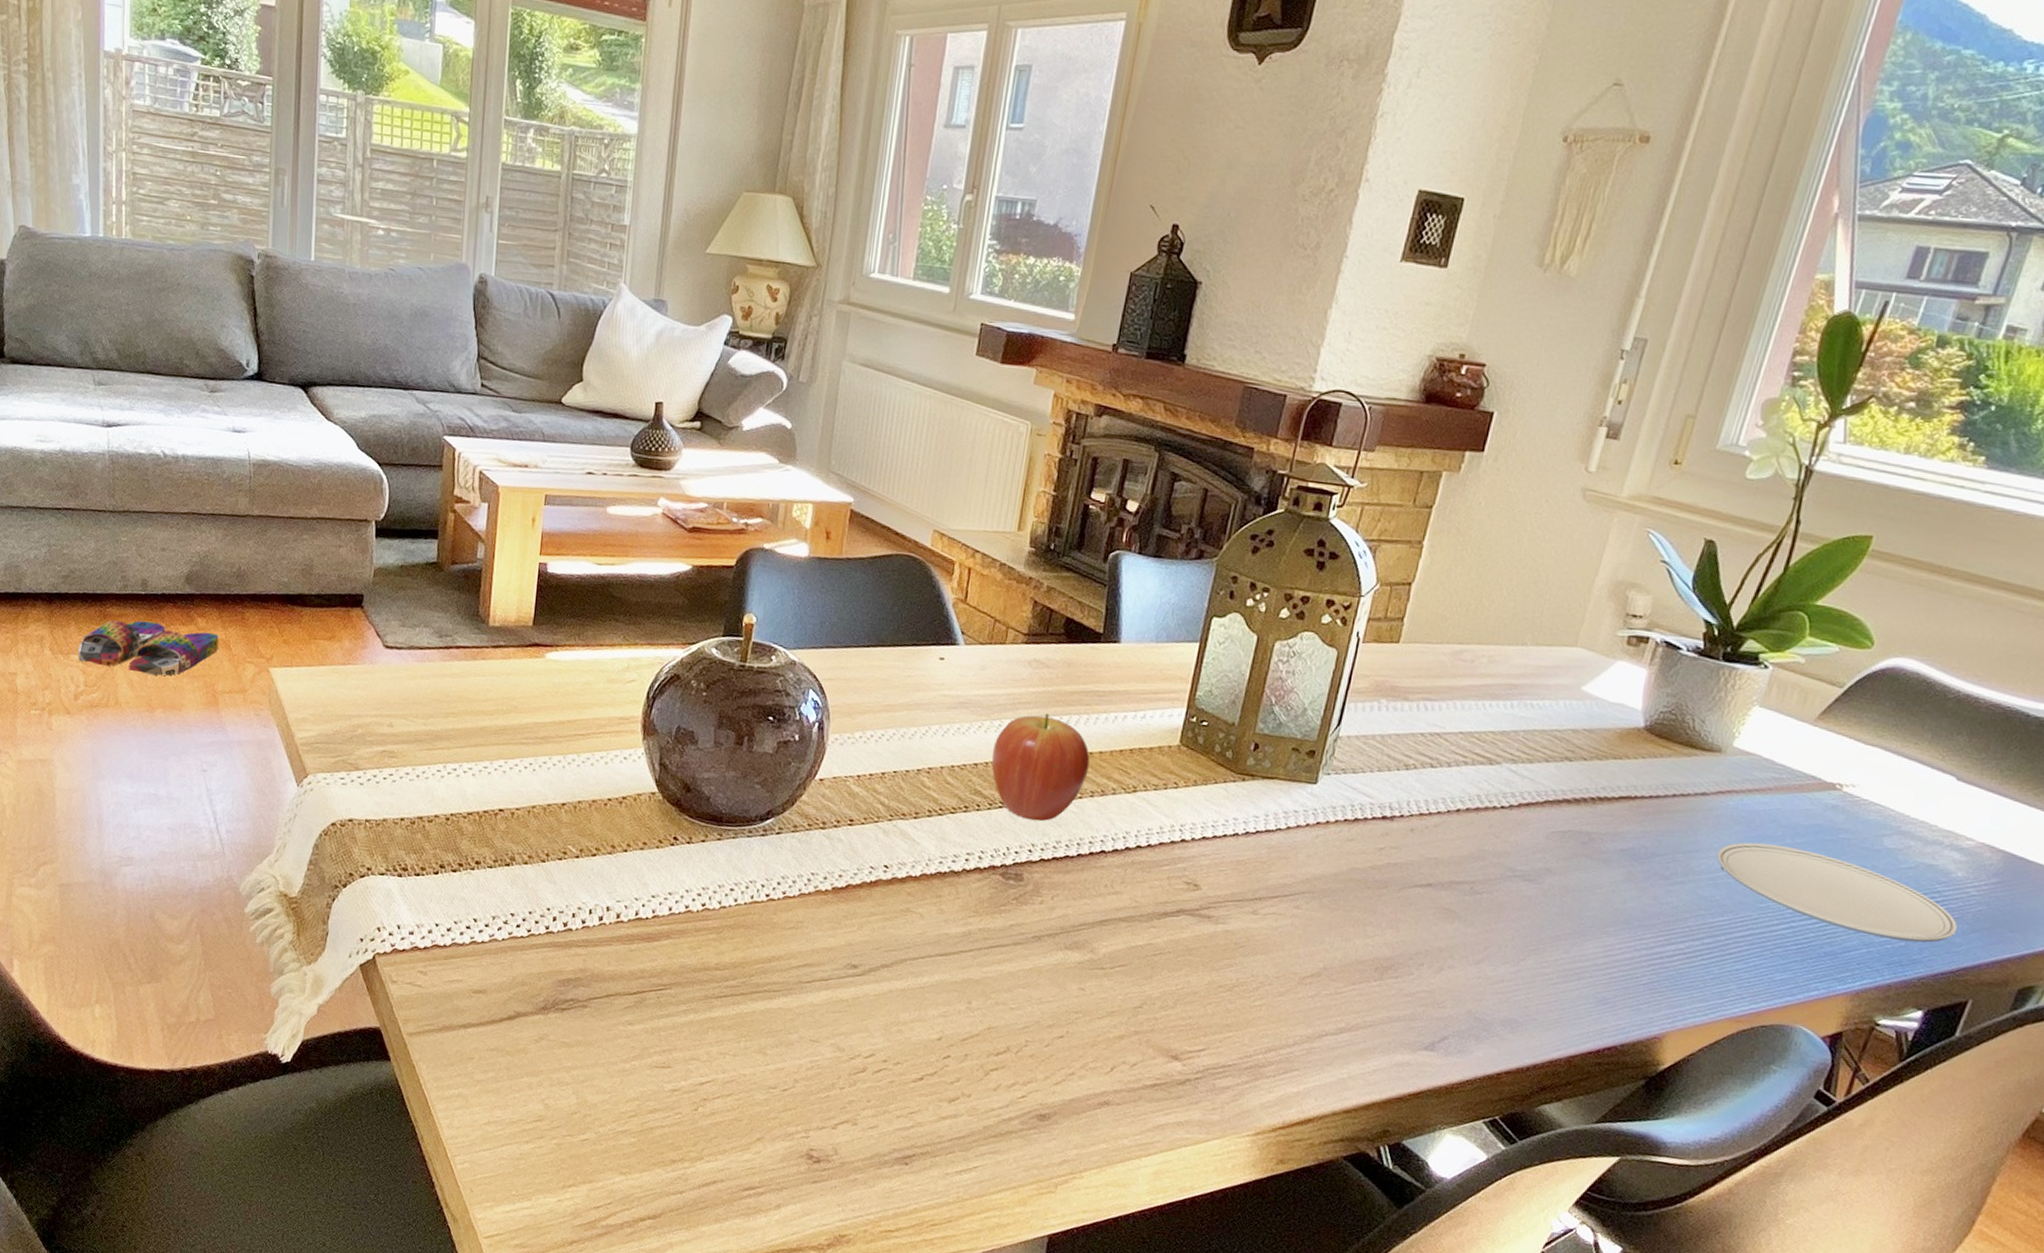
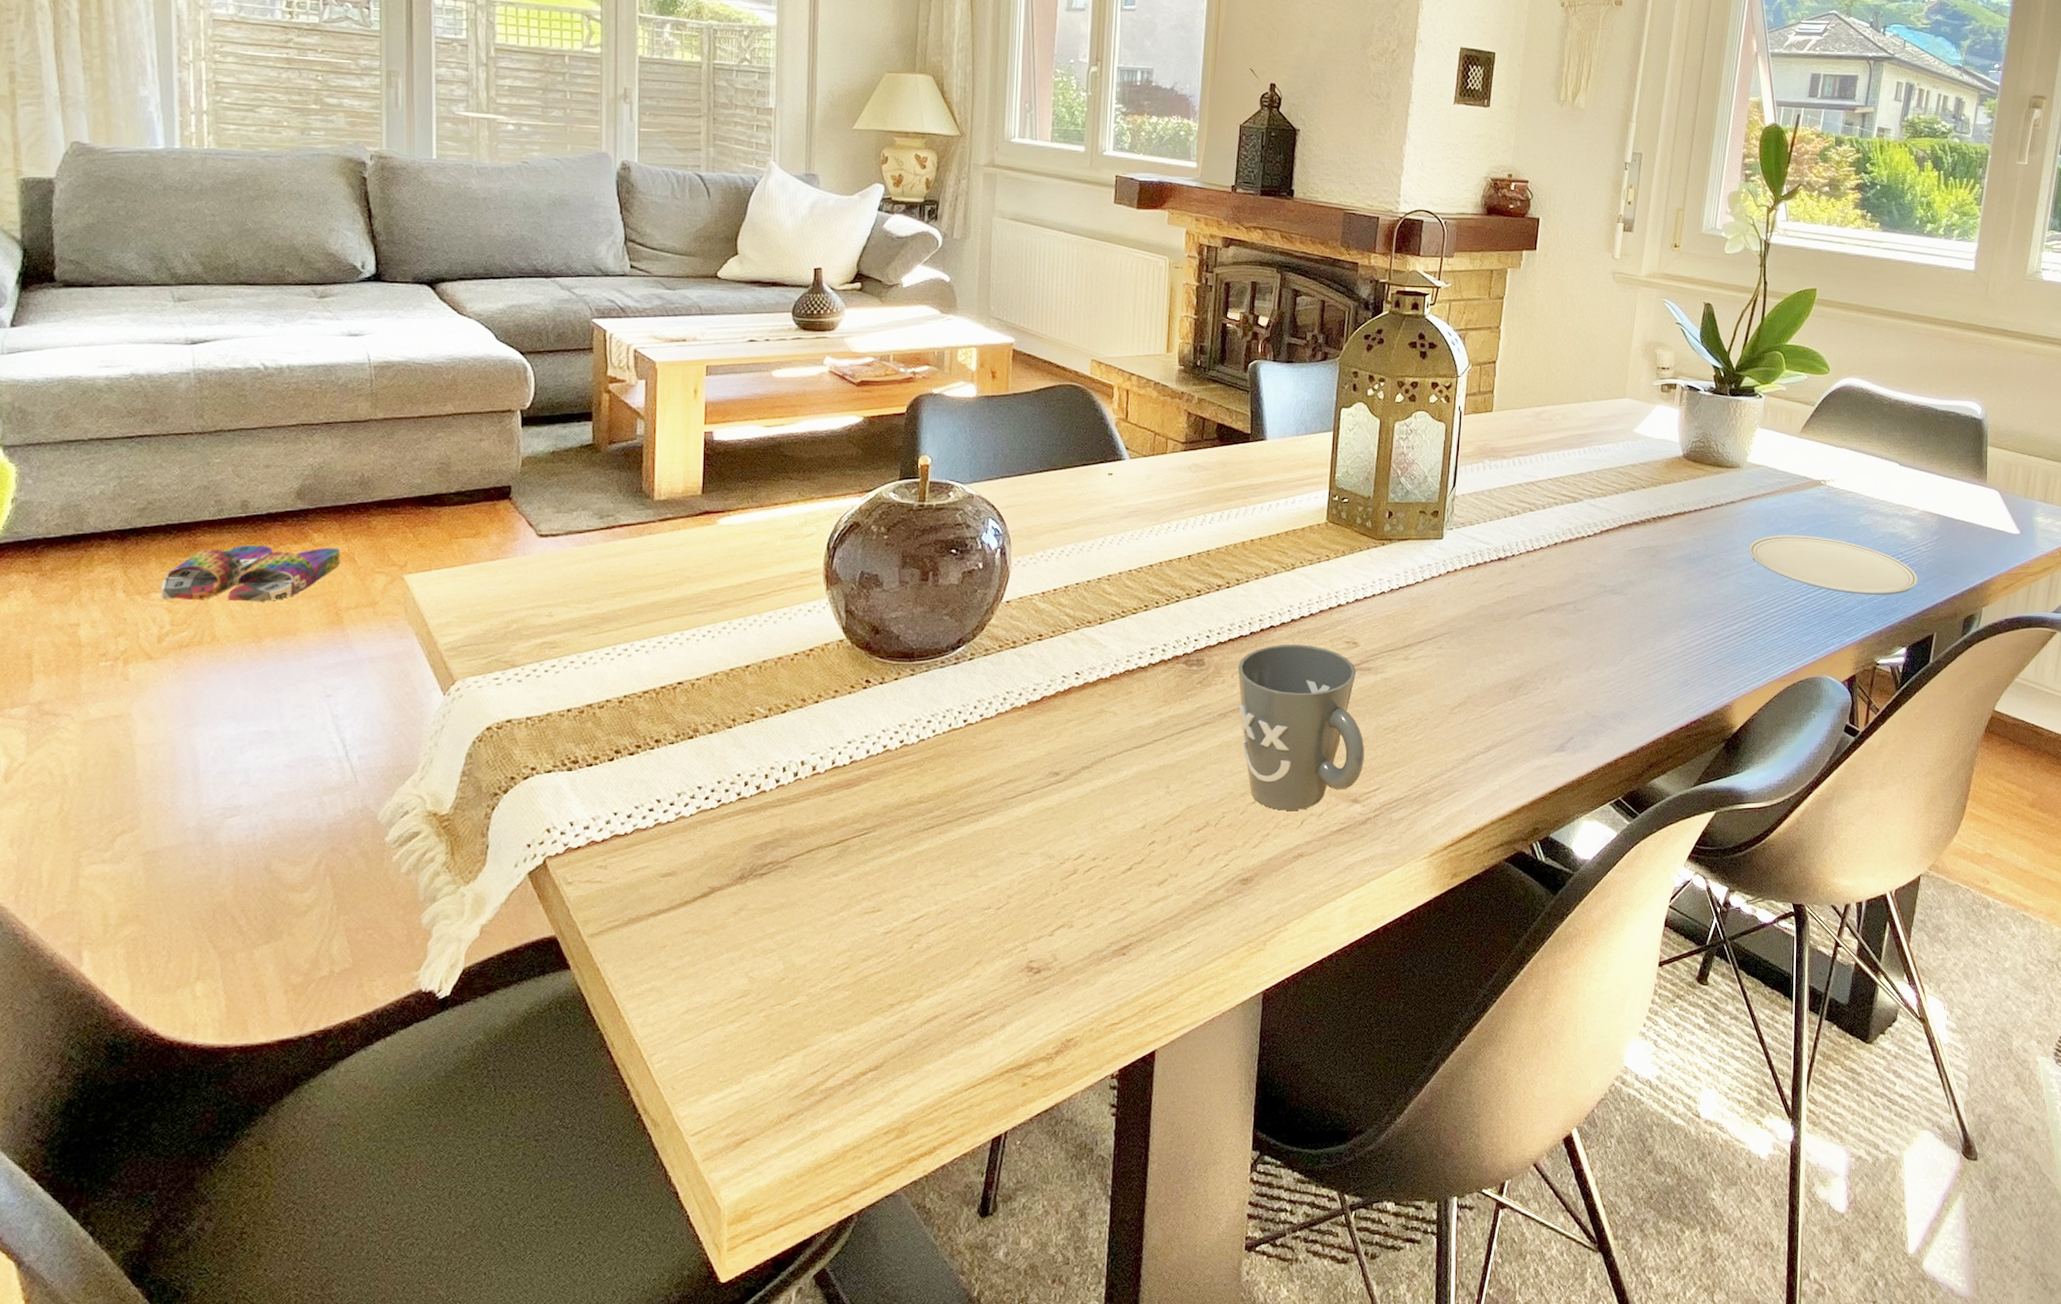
fruit: present [991,712,1090,822] -> none [1164,510,1252,609]
mug: none [1055,872,1195,1056] -> present [1237,644,1365,811]

